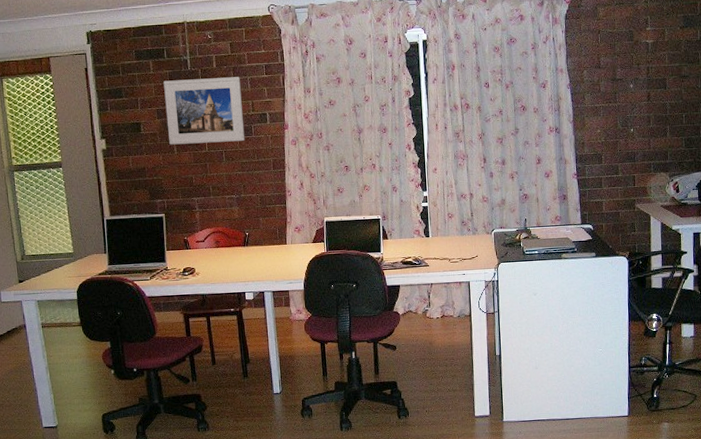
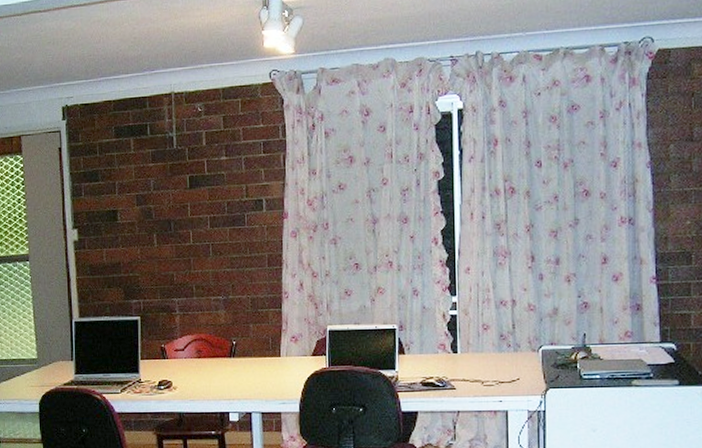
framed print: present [163,77,246,145] -> none [145,156,237,236]

